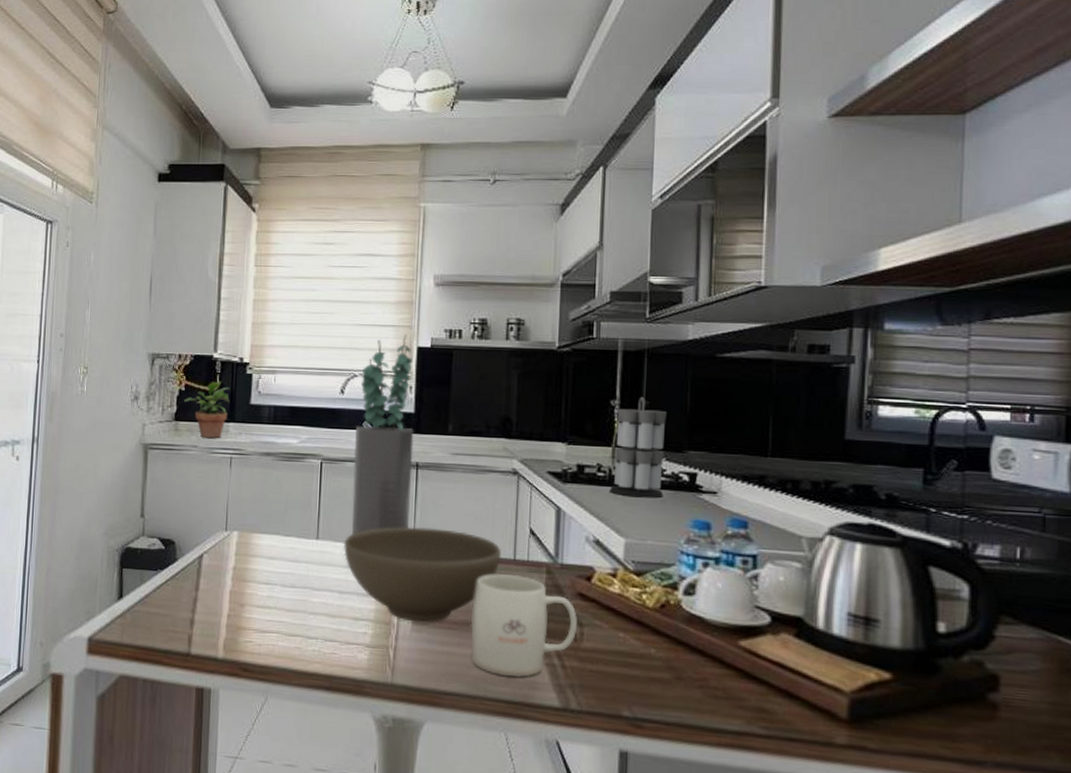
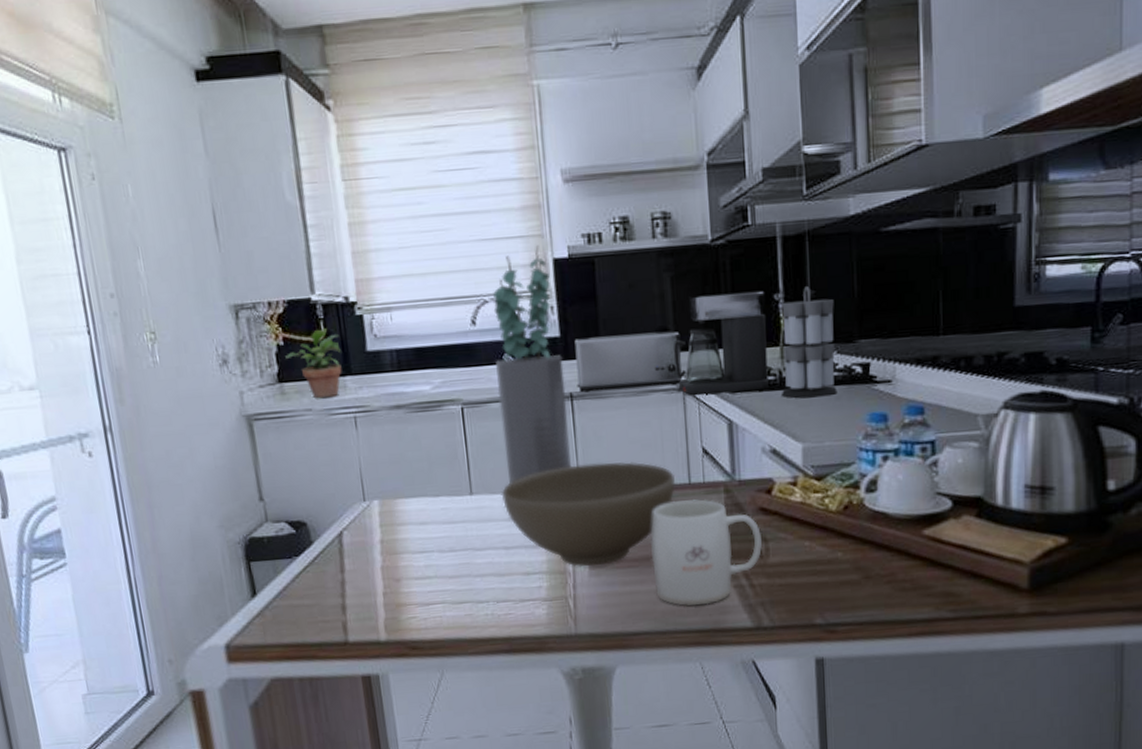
toaster: none [423,416,523,470] -> present [574,331,684,393]
coffee maker: none [512,393,603,485] -> present [672,291,769,396]

